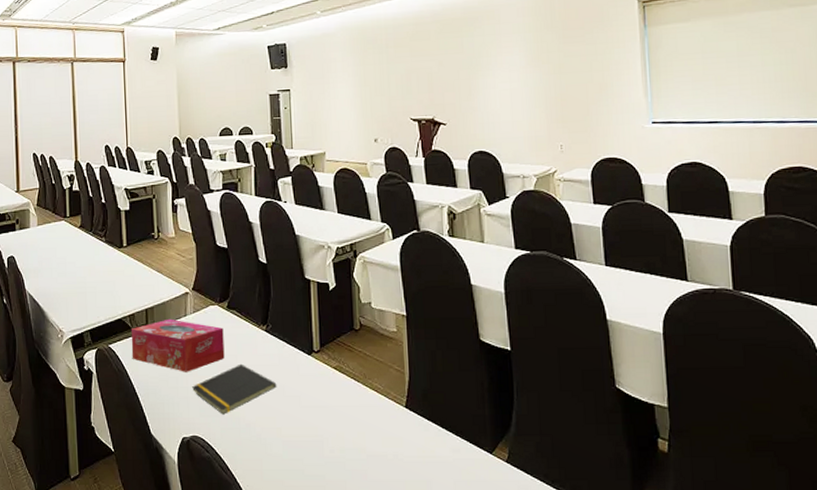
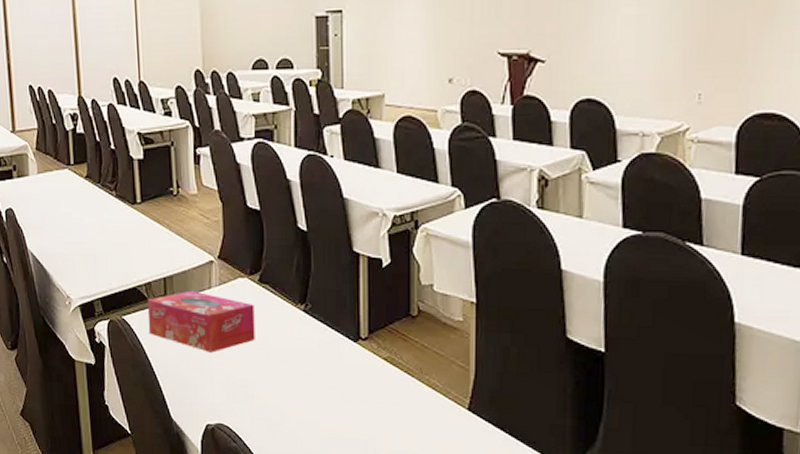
notepad: present [192,363,277,415] -> none [217,347,316,403]

